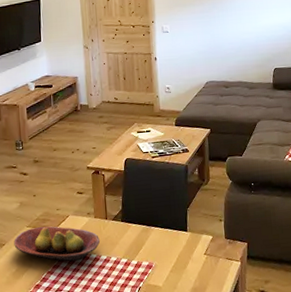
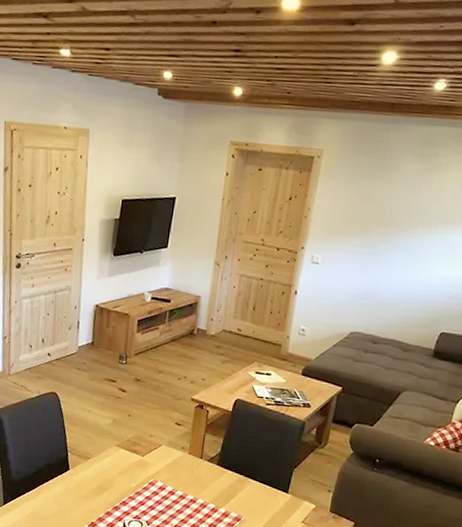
fruit bowl: present [14,226,100,261] -> none [99,448,190,493]

